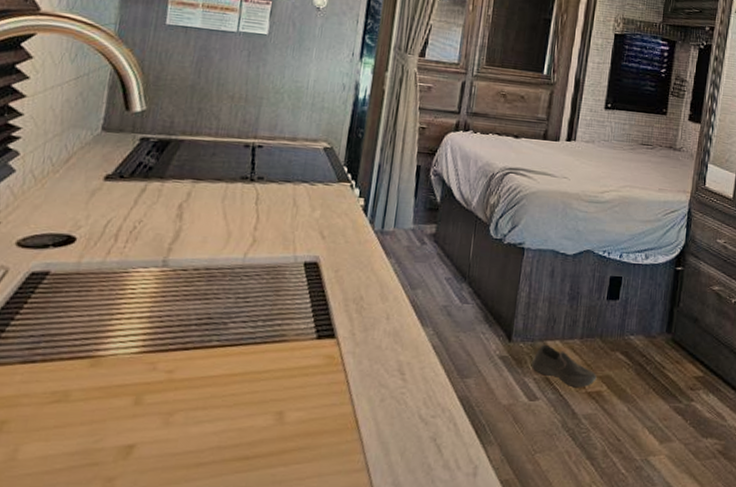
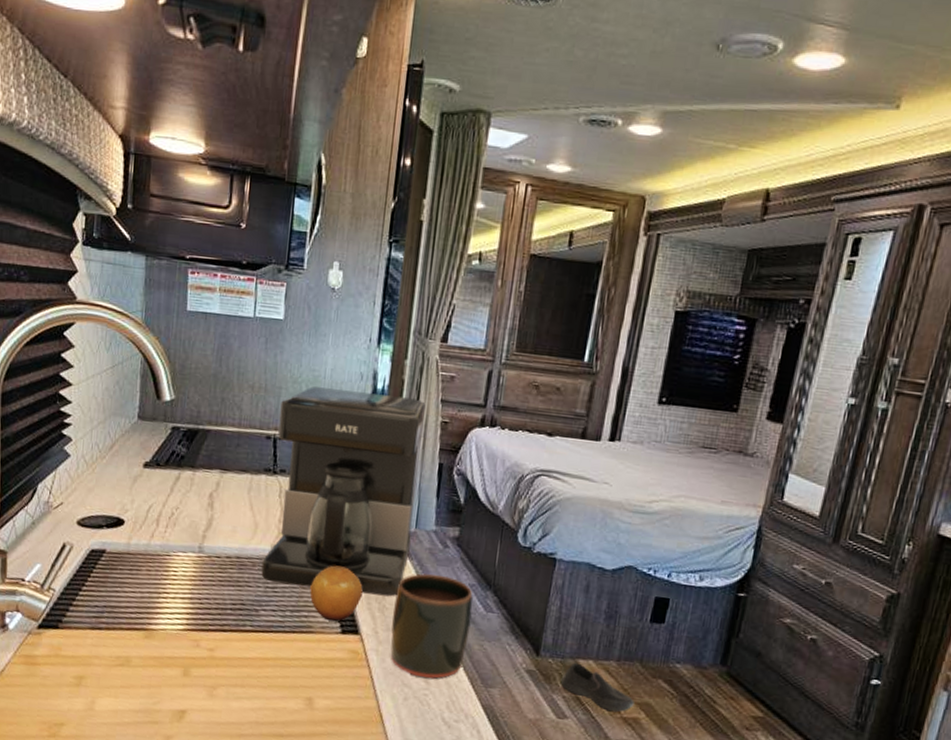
coffee maker: none [232,96,405,297] -> present [261,386,426,597]
fruit: none [284,269,341,328] -> present [310,565,363,622]
mug: none [367,270,449,376] -> present [390,573,473,679]

